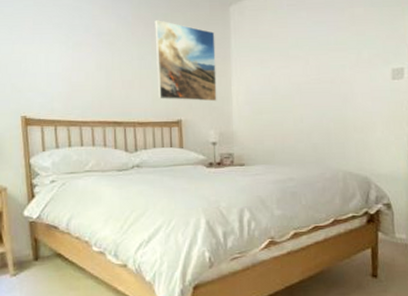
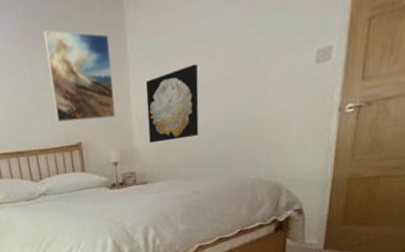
wall art: none [246,66,295,129] -> present [145,63,199,144]

